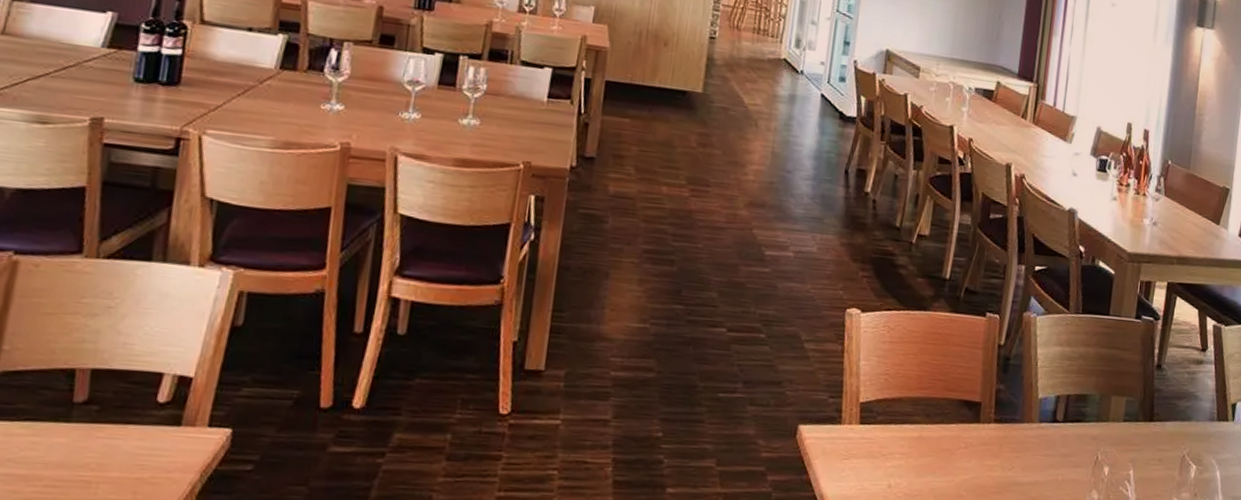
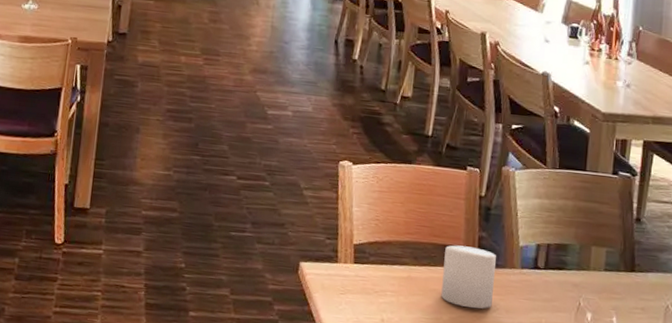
candle: none [954,399,1014,468] -> present [441,245,496,309]

